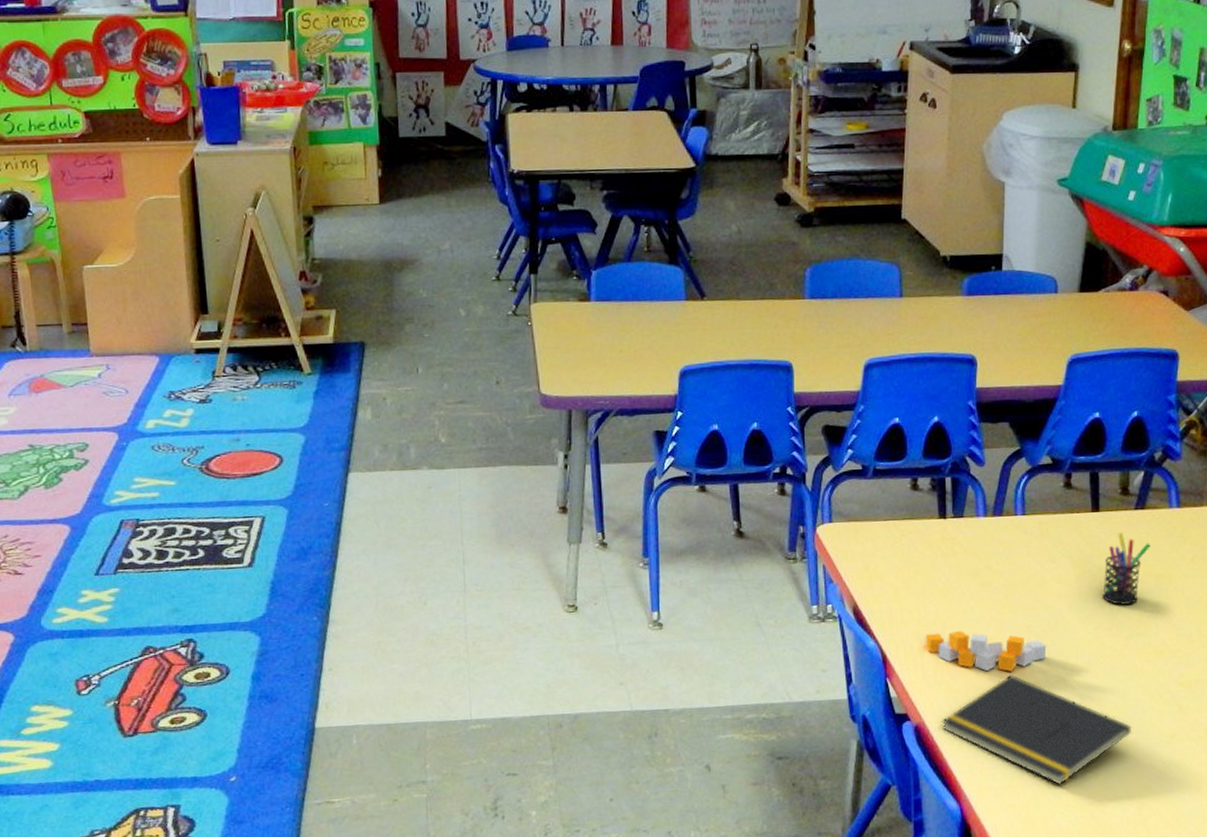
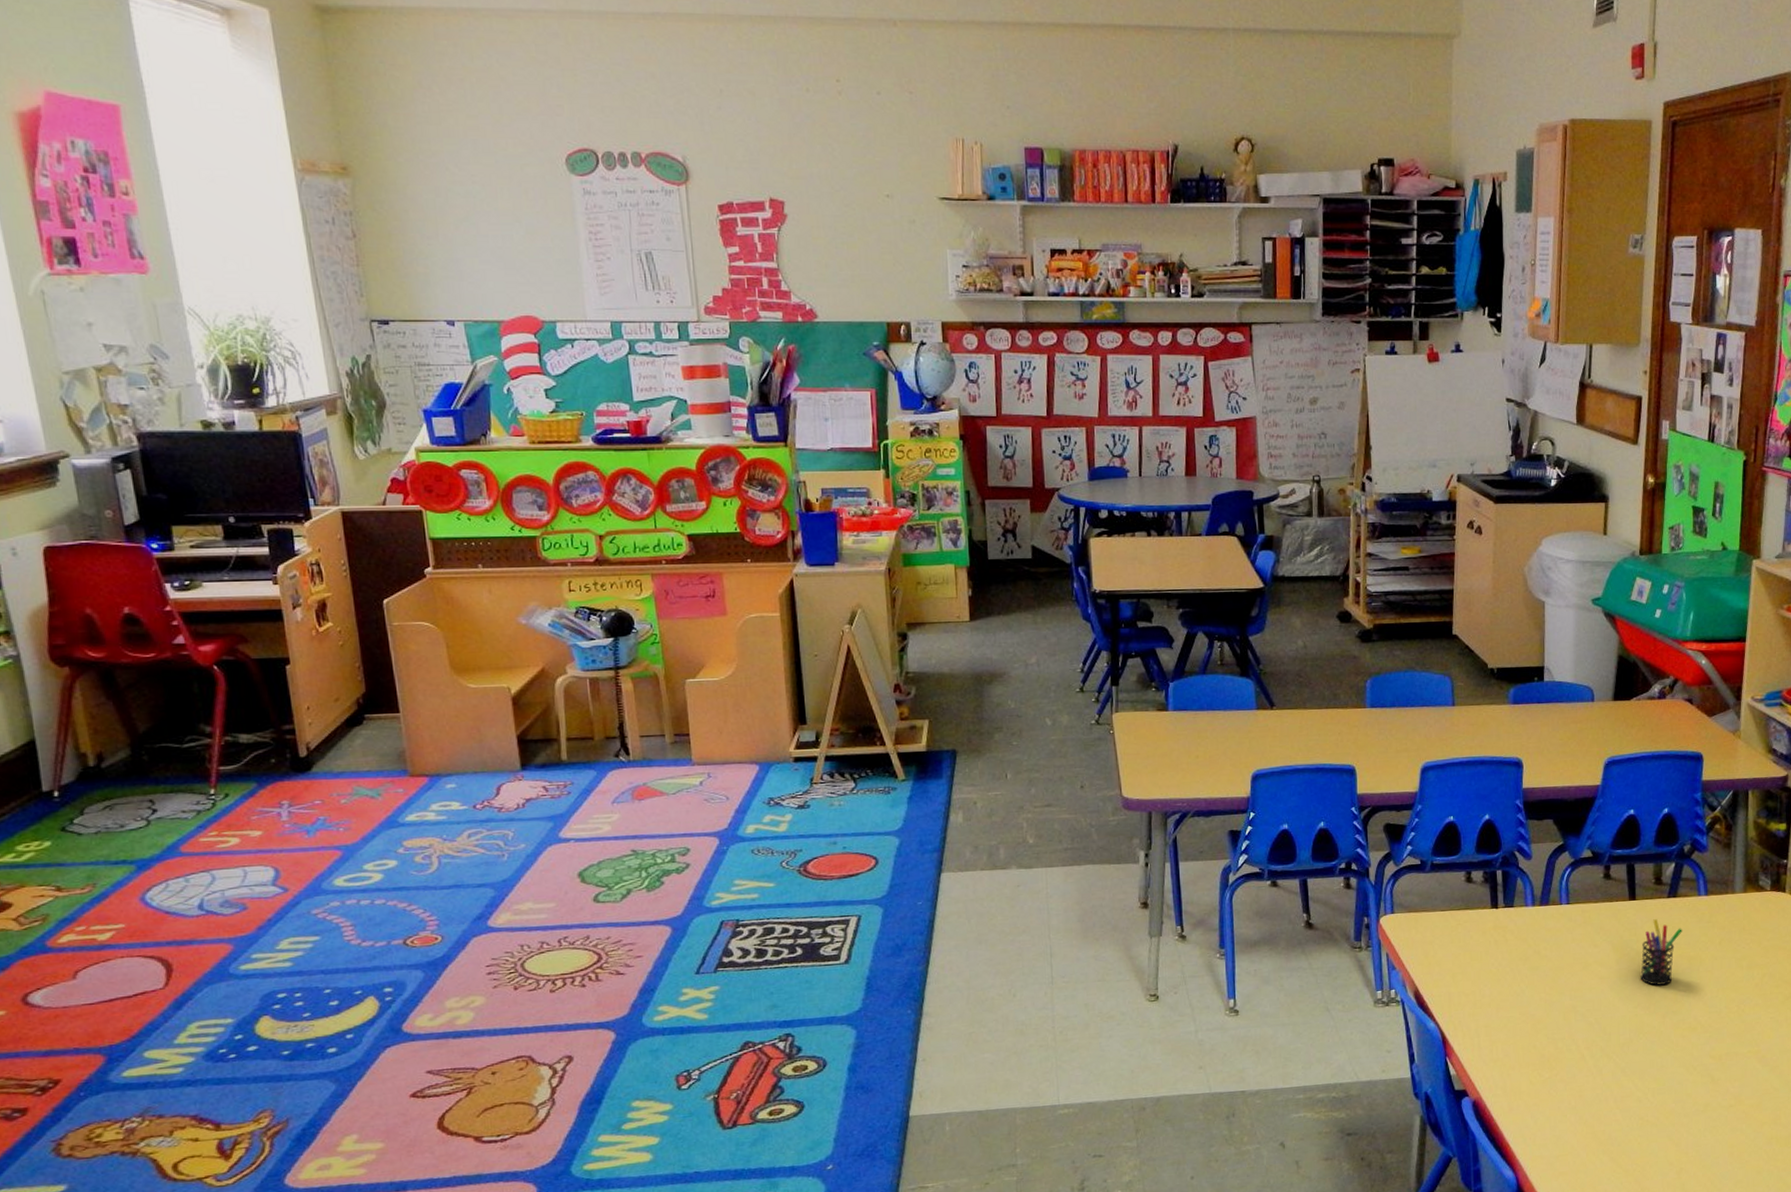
toy blocks: present [925,630,1047,672] -> none [1481,1011,1592,1049]
notepad: present [941,674,1132,785] -> none [1497,1050,1670,1153]

